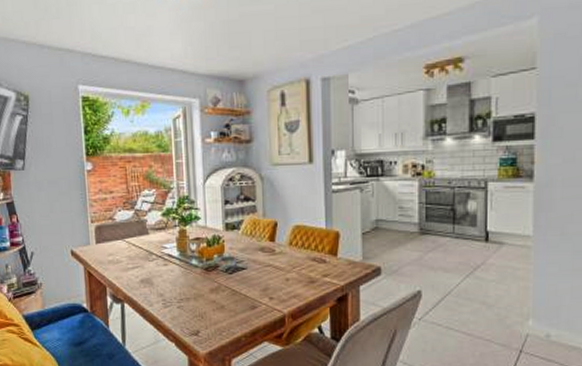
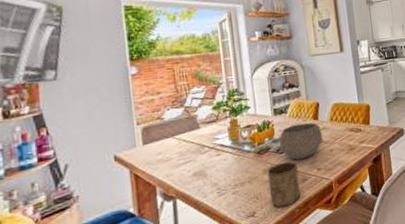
cup: none [214,284,248,332] -> present [267,161,301,207]
bowl: none [228,243,279,284] -> present [278,122,323,160]

